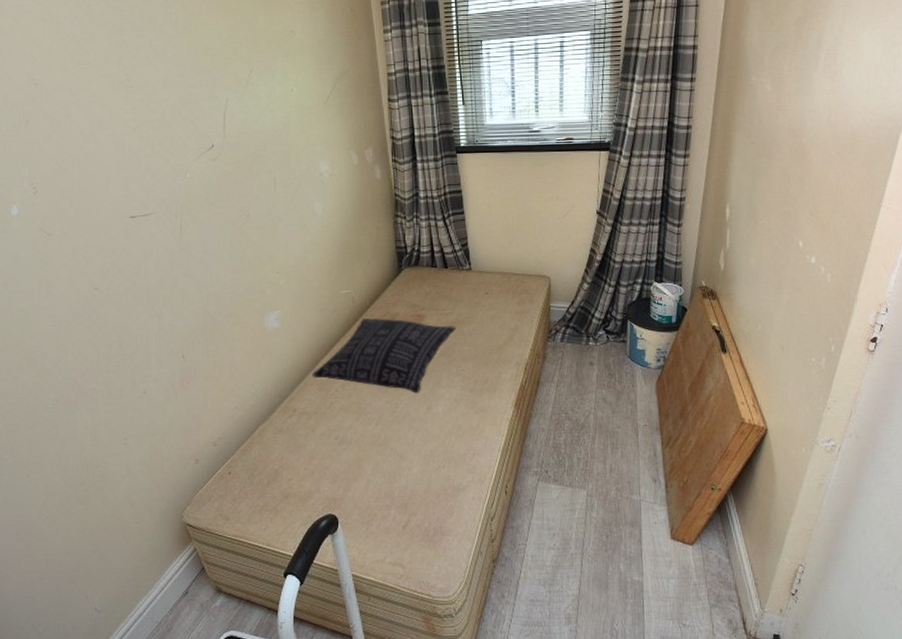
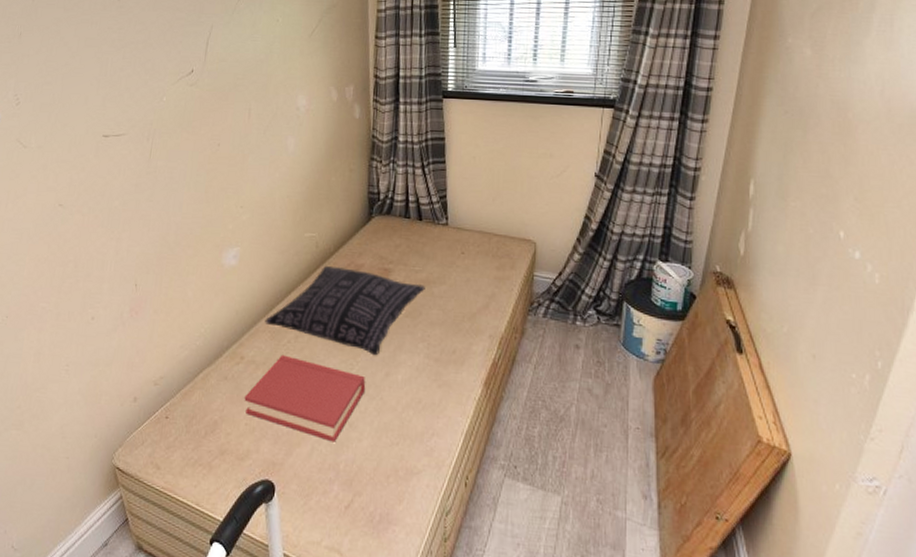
hardback book: none [301,403,411,473] -> present [244,354,366,442]

